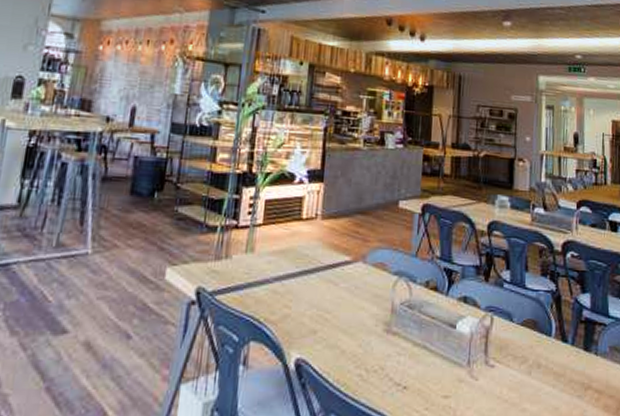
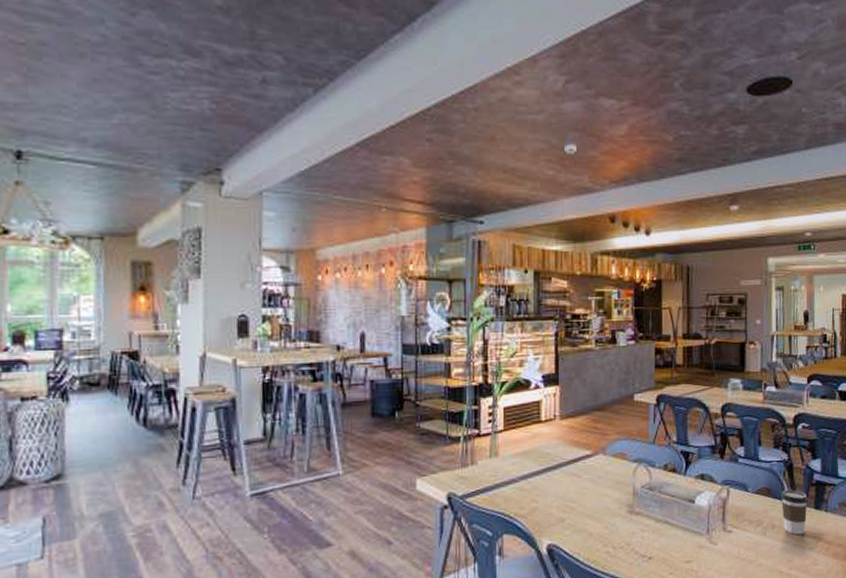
coffee cup: none [547,324,576,379] -> present [780,489,808,535]

